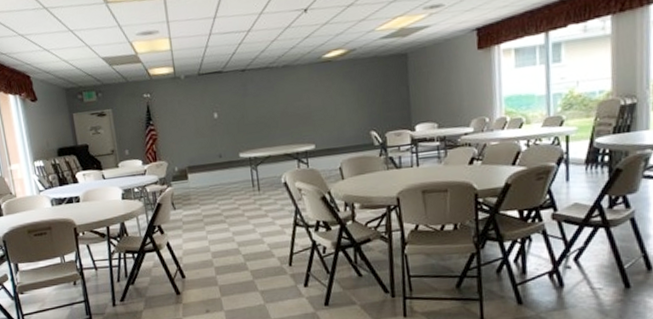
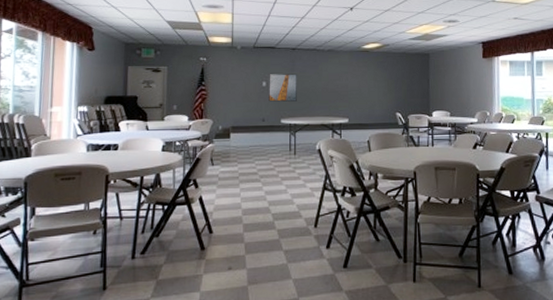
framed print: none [219,99,254,135] -> present [269,73,297,102]

